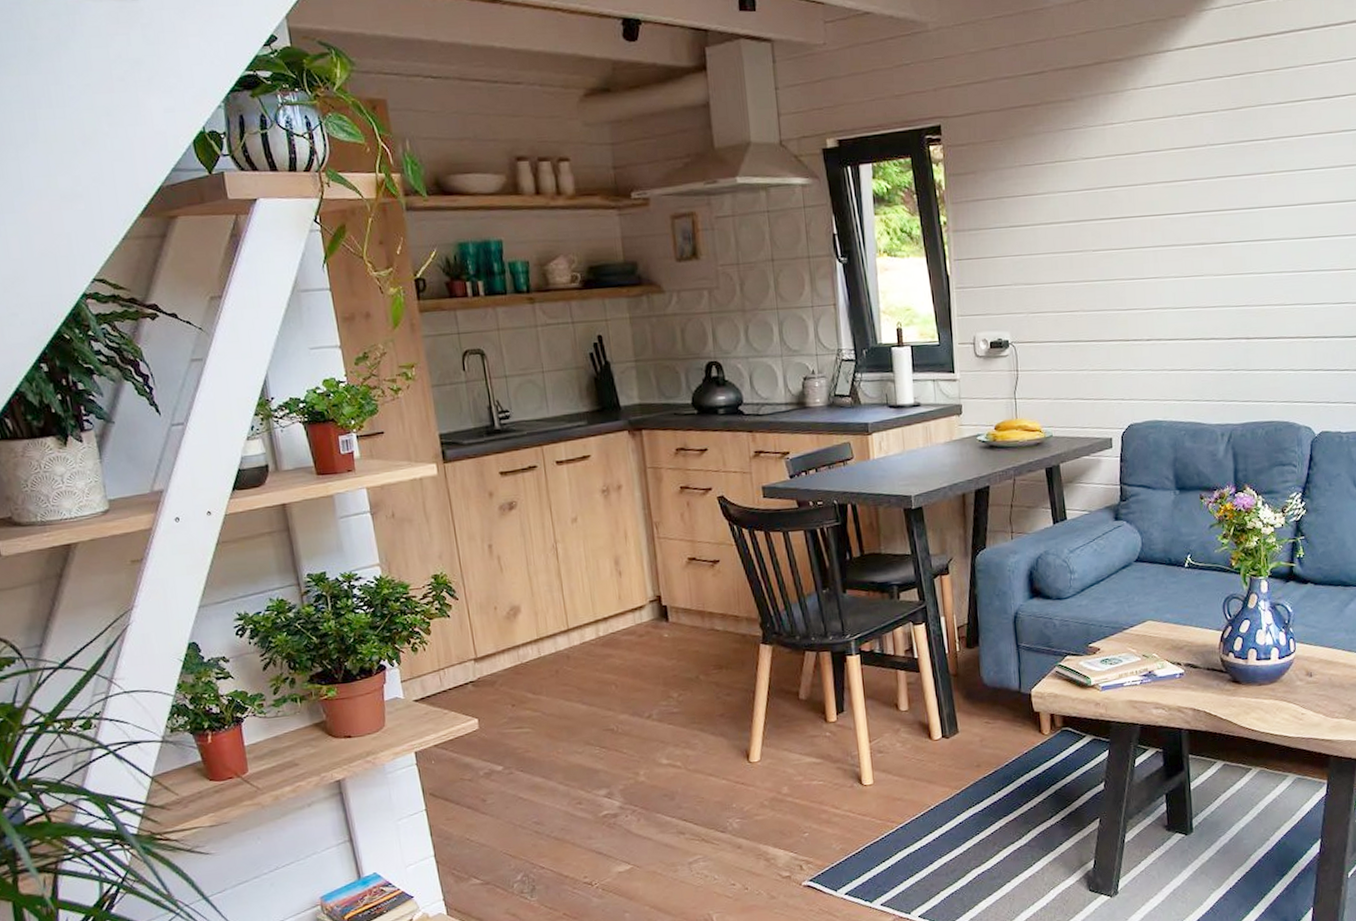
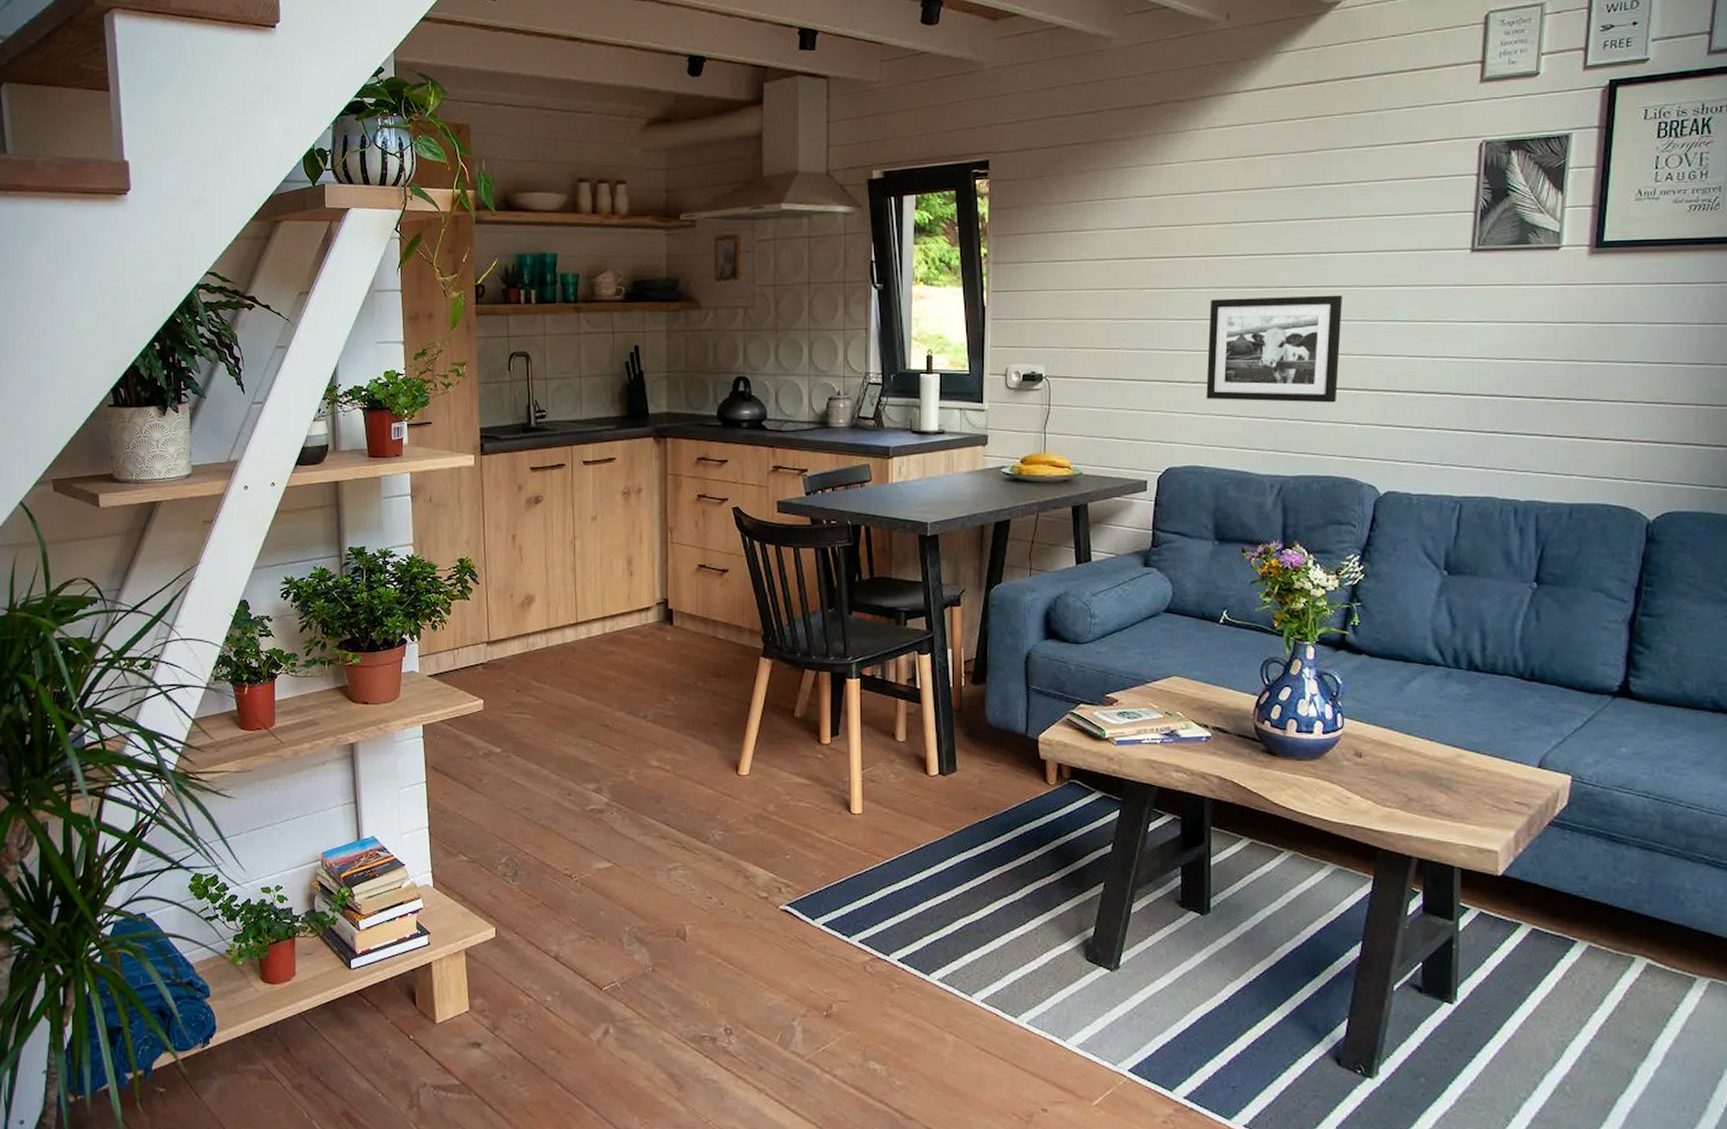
picture frame: none [1157,248,1275,356] -> present [1206,295,1342,403]

